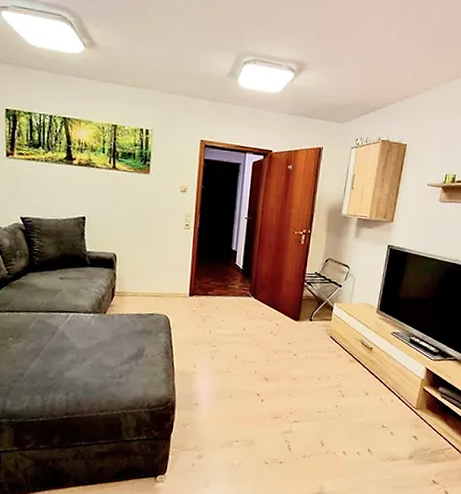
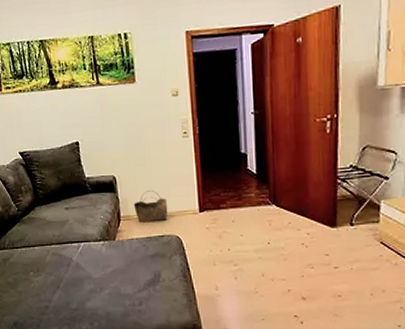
basket: none [129,271,162,301] -> present [133,190,168,223]

